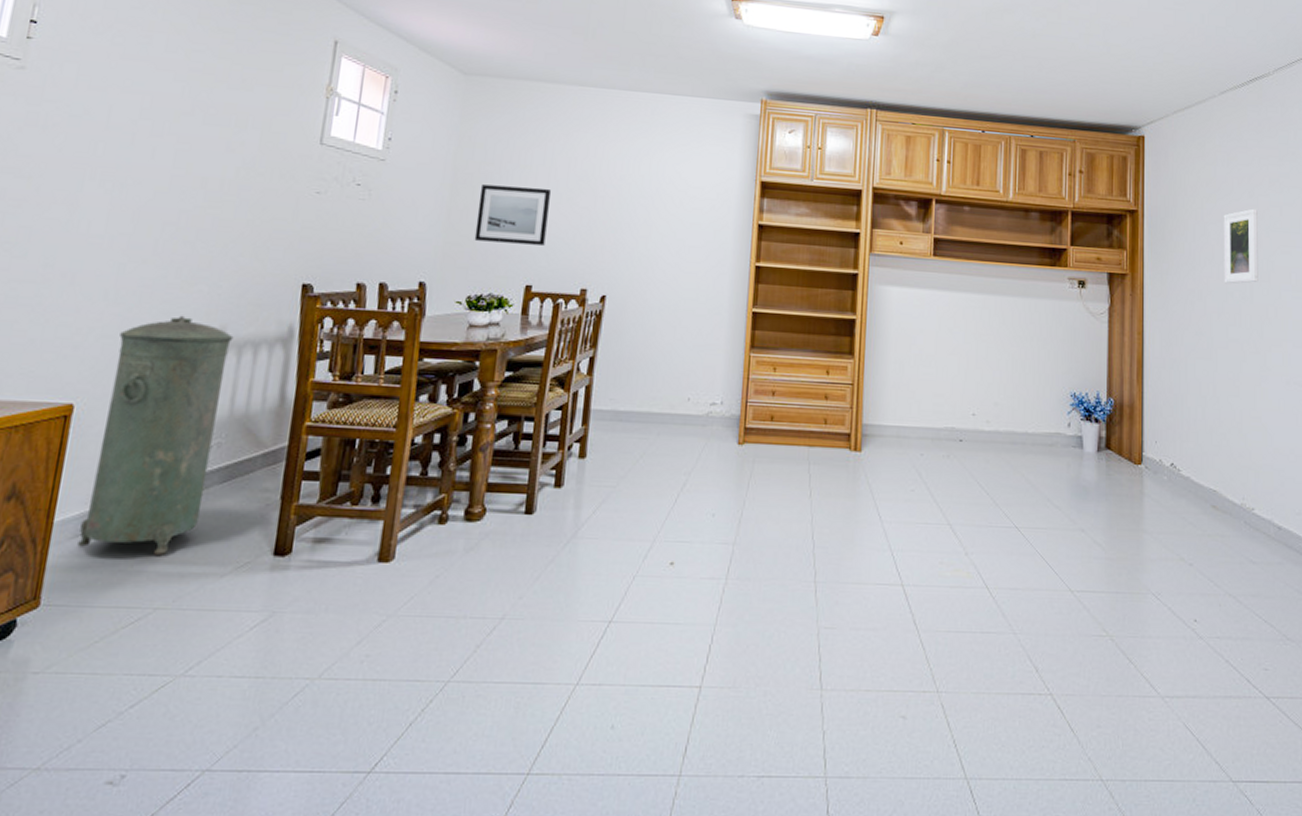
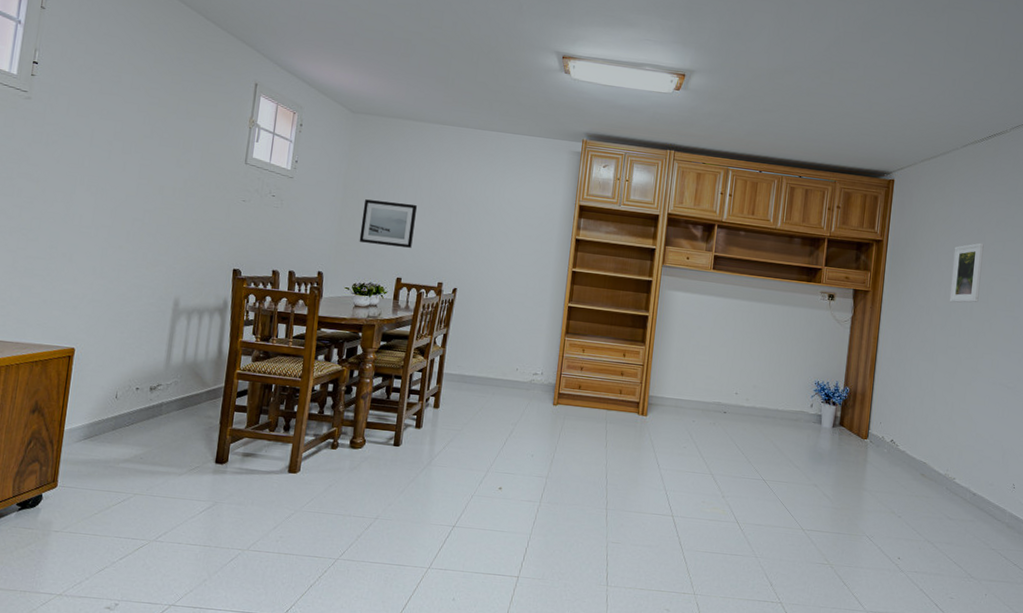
trash can: present [77,315,234,555] -> none [81,288,185,458]

